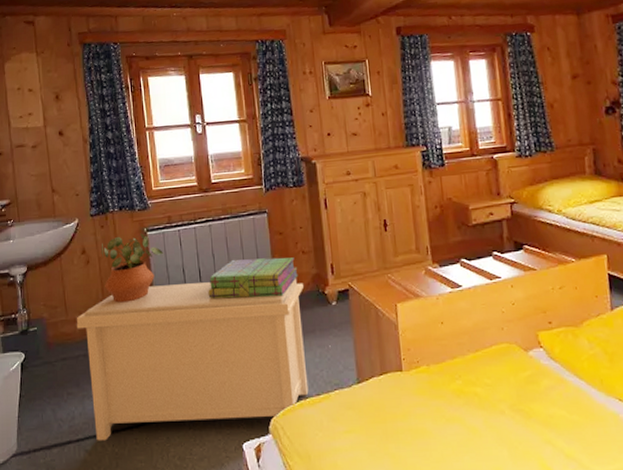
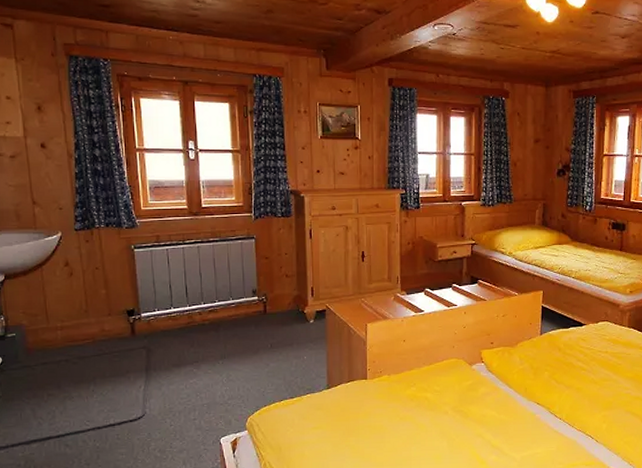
bench: present [76,278,309,441] -> none [58,298,285,437]
potted plant: present [101,233,163,303] -> none [85,250,150,314]
stack of books: present [208,257,298,298] -> none [194,279,281,313]

